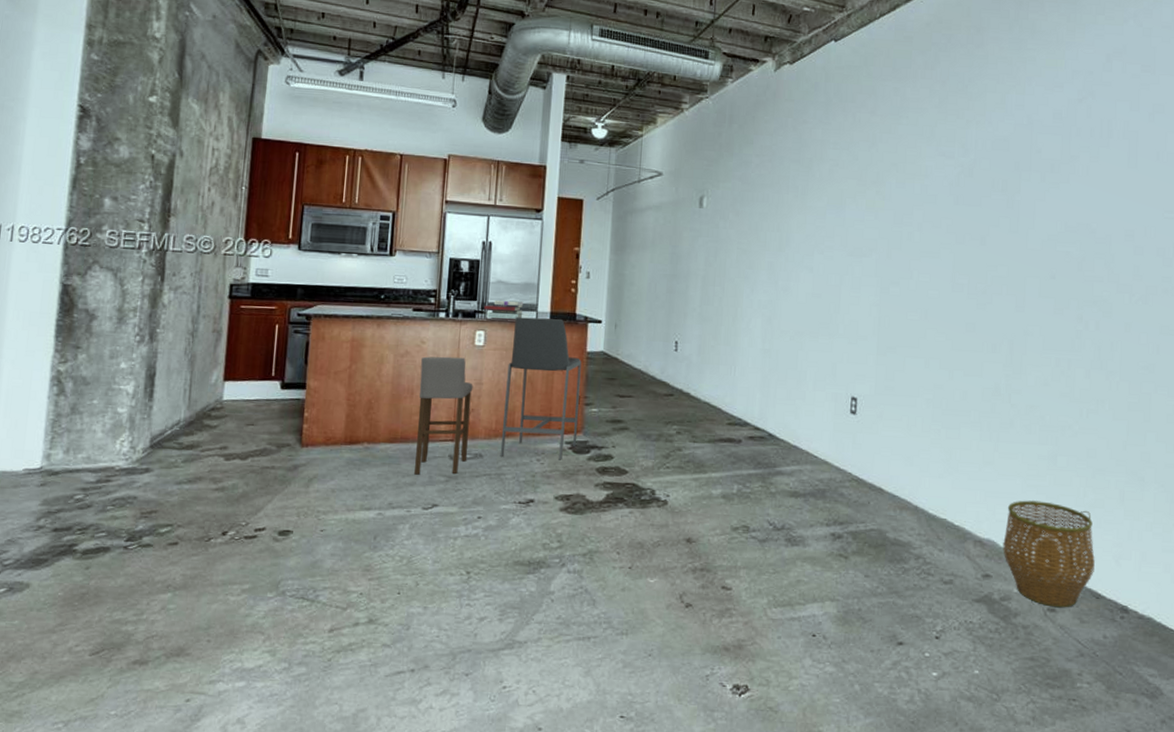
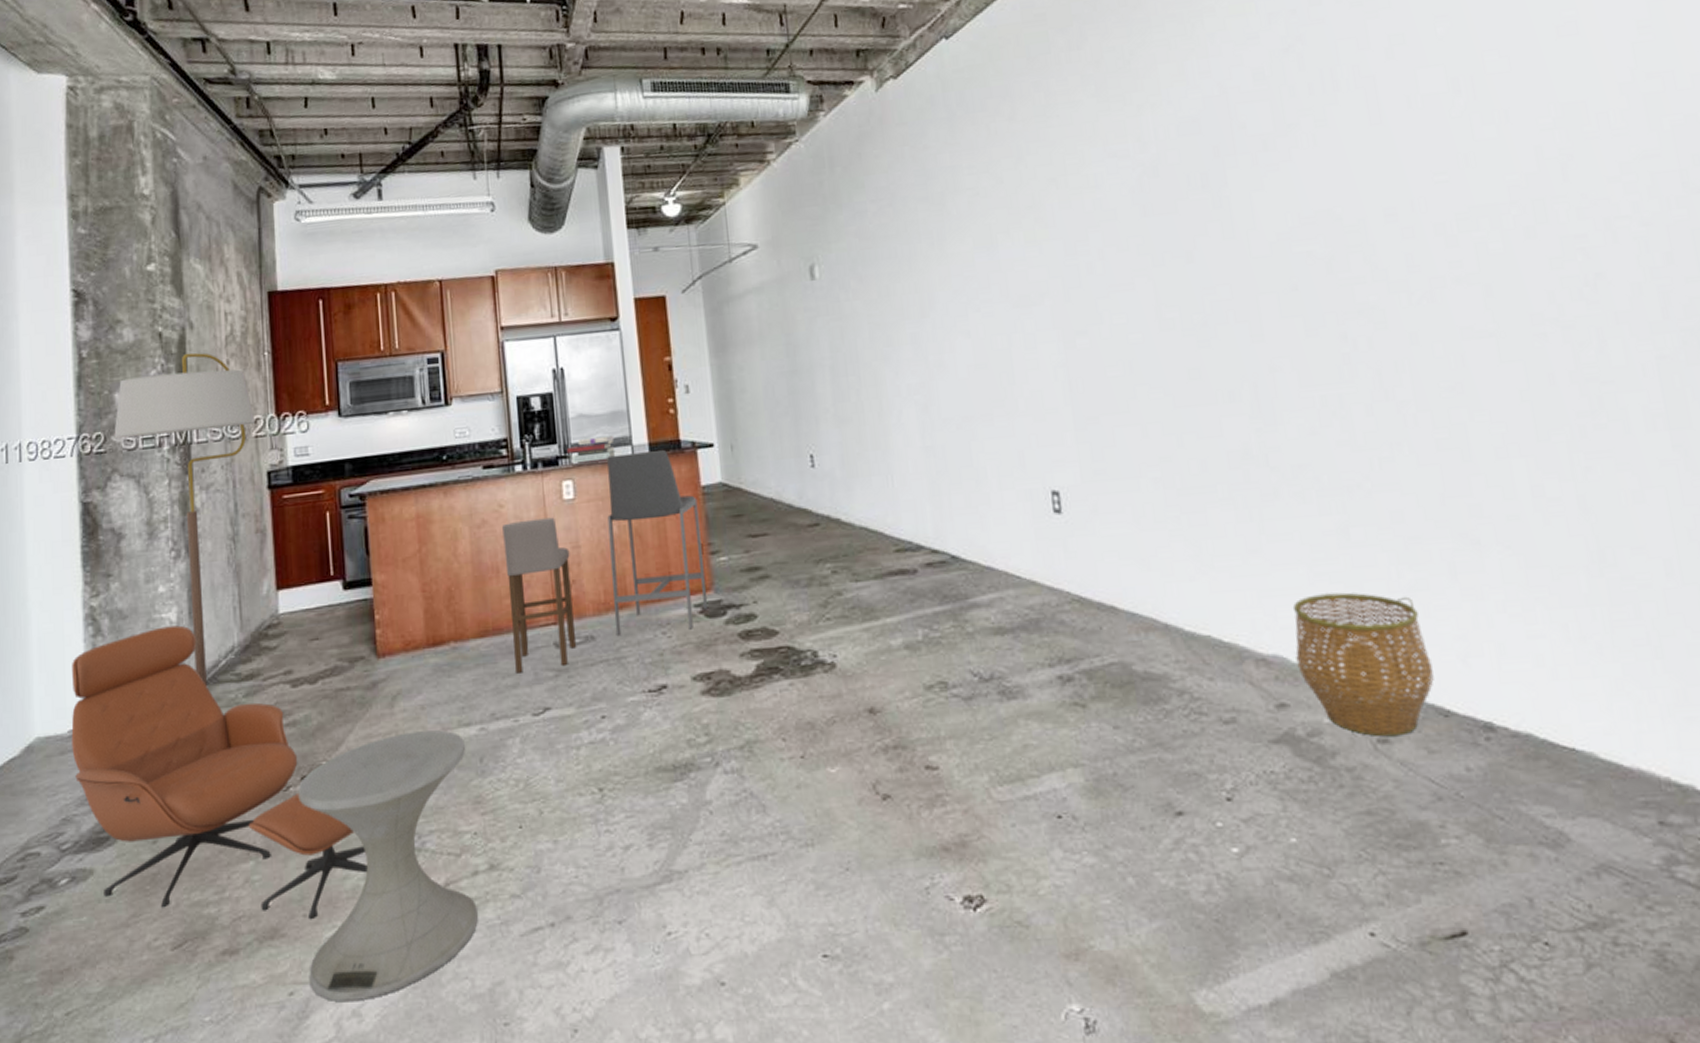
armchair: none [24,396,268,644] -> present [71,625,368,919]
floor lamp: none [99,176,226,450] -> present [114,352,256,687]
side table: none [204,508,364,712] -> present [298,730,478,1003]

